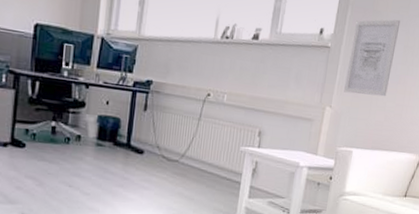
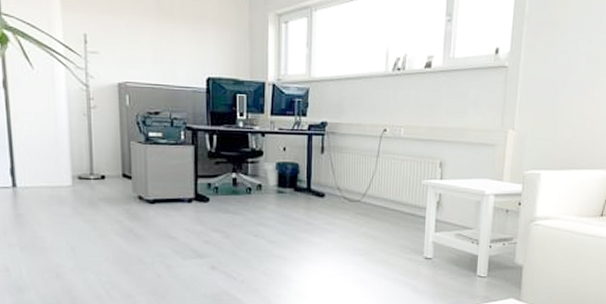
wall art: present [344,19,401,97] -> none [526,28,582,113]

